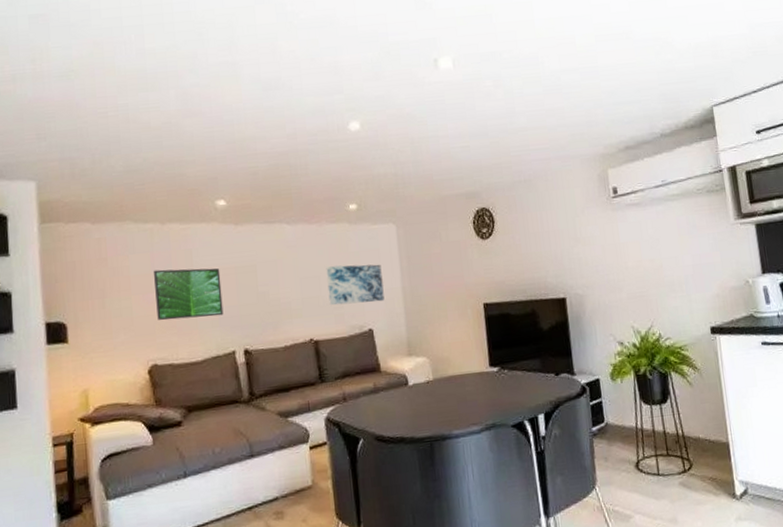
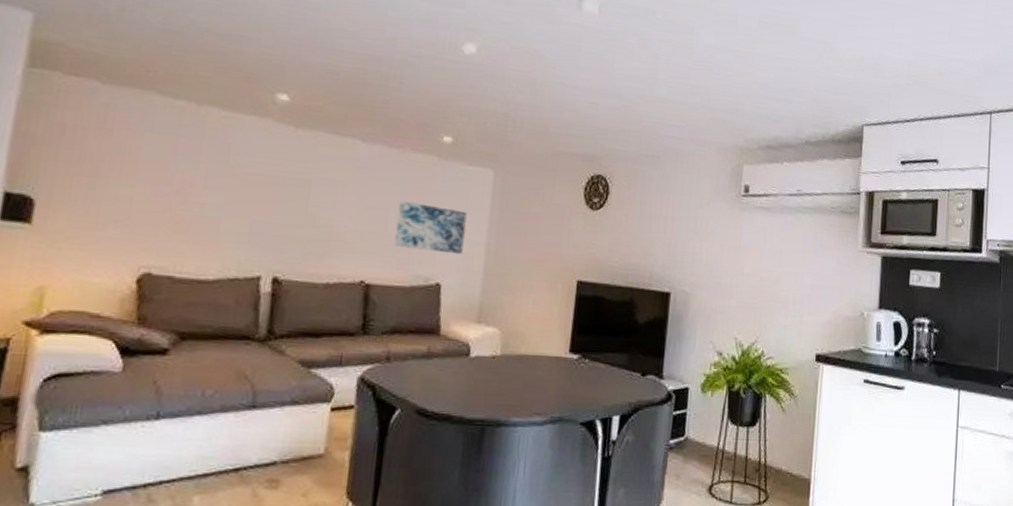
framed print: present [153,268,224,321] -> none [165,158,263,231]

